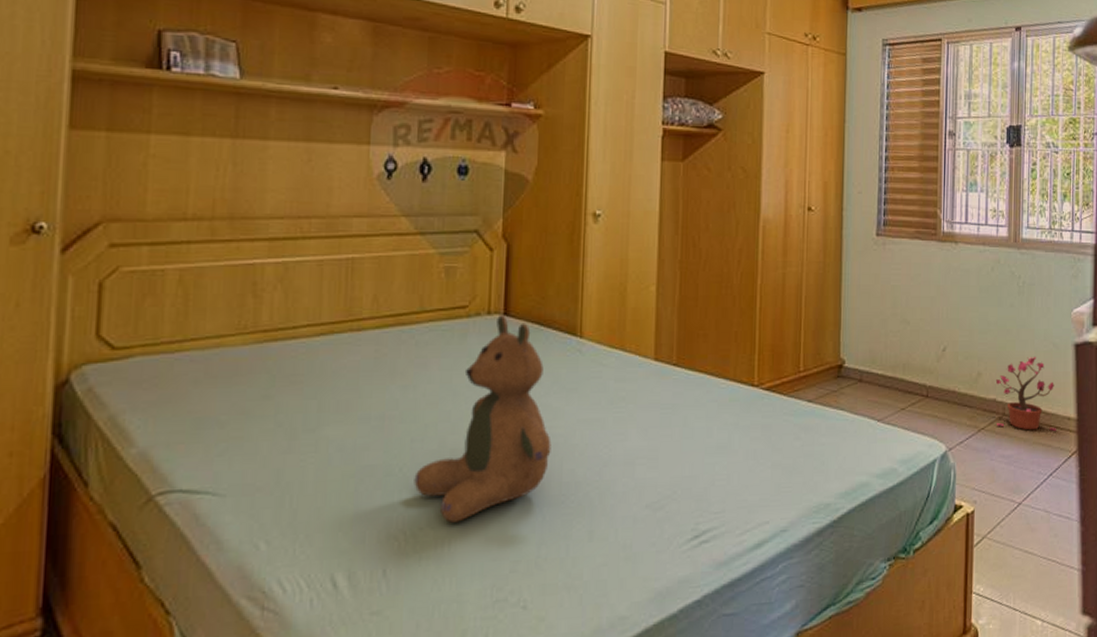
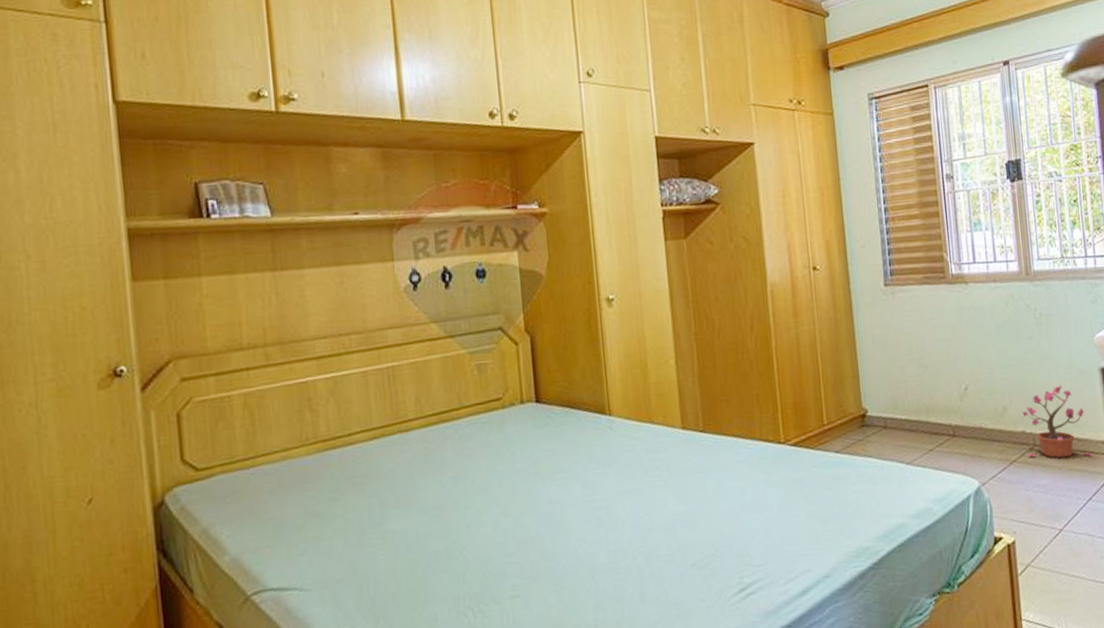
teddy bear: present [414,315,552,523] -> none [474,402,596,597]

